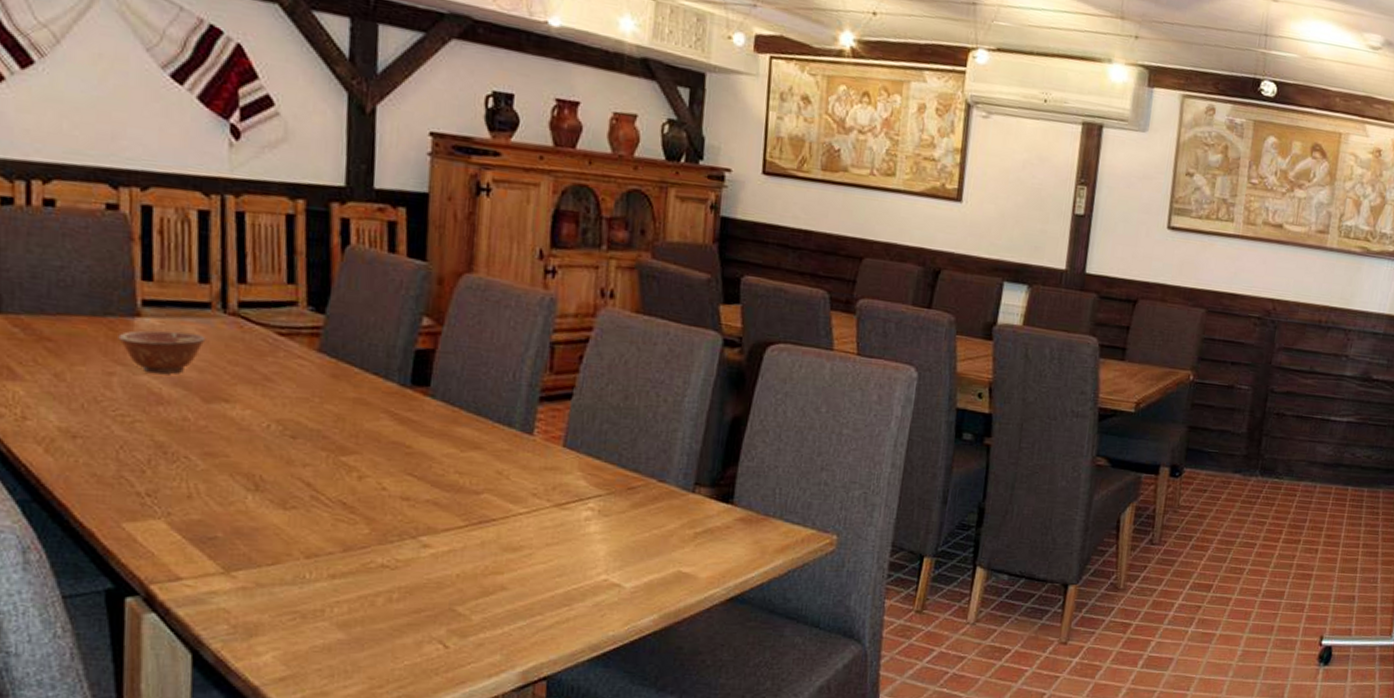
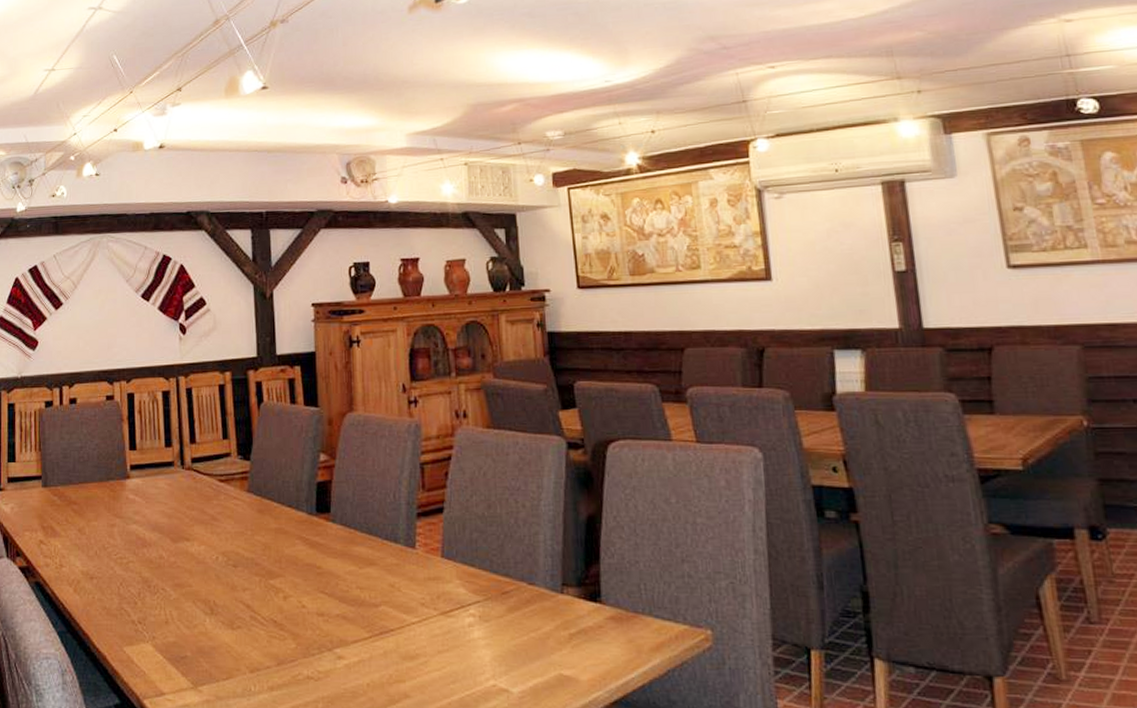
ceramic bowl: present [118,330,206,375] -> none [116,487,172,523]

